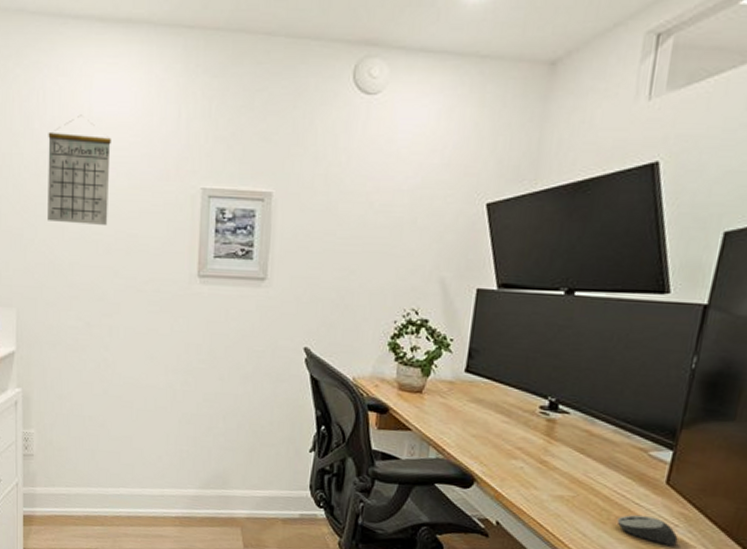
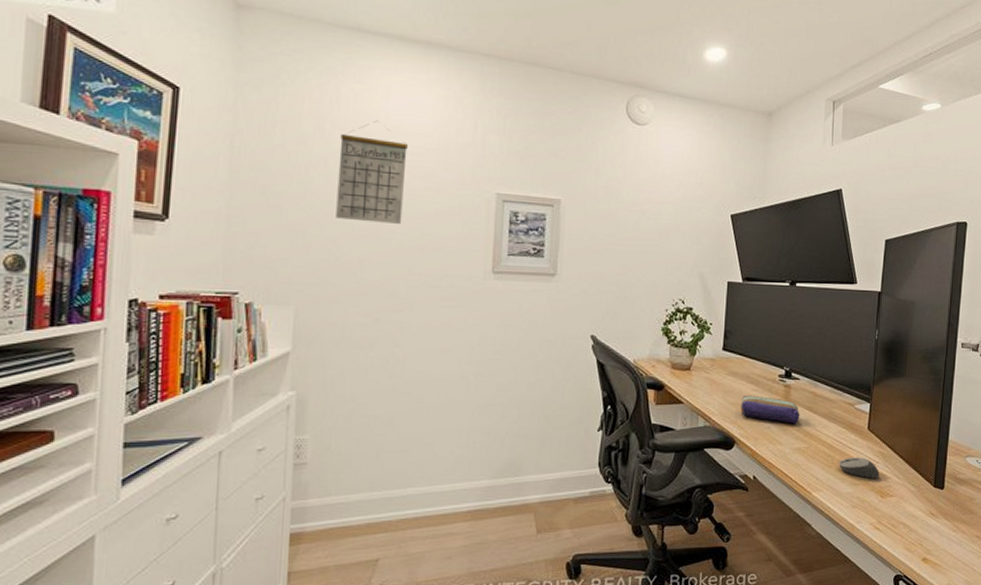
pencil case: none [484,426,567,467] -> present [741,395,800,424]

